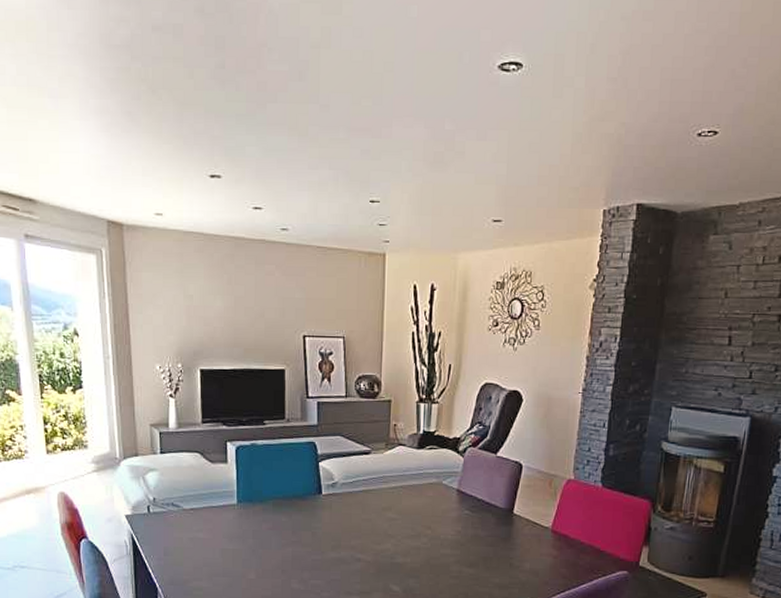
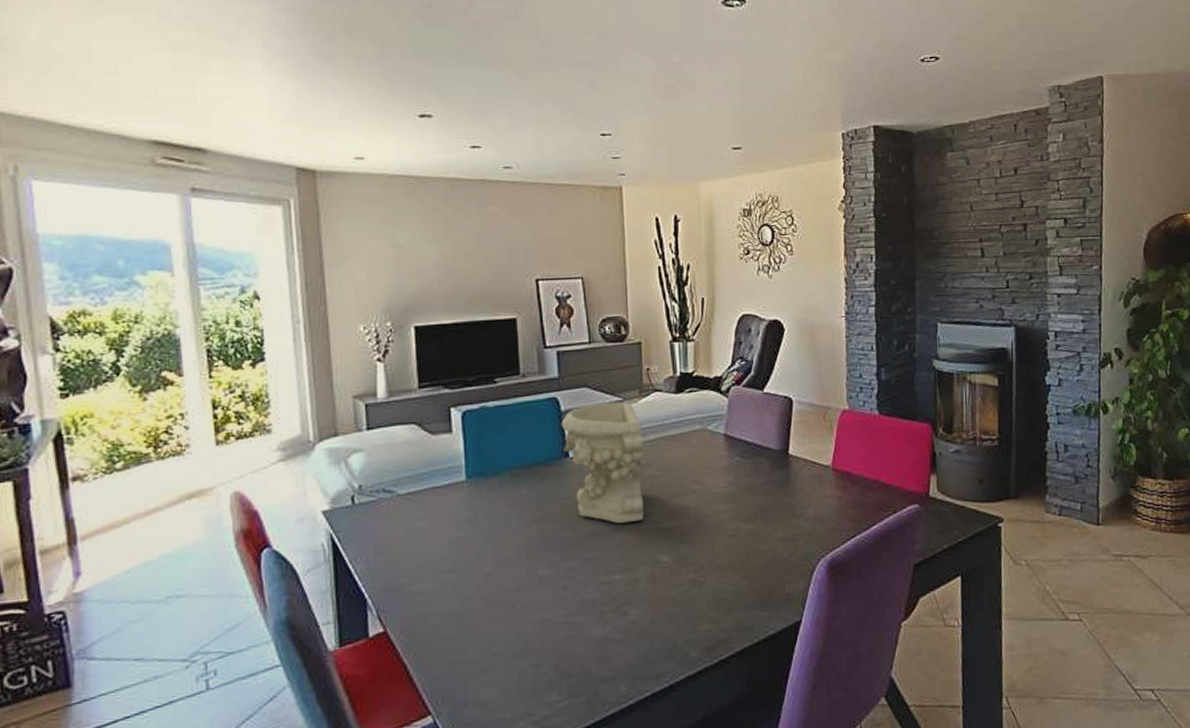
decorative bowl: none [317,450,385,555] -> present [560,401,645,524]

